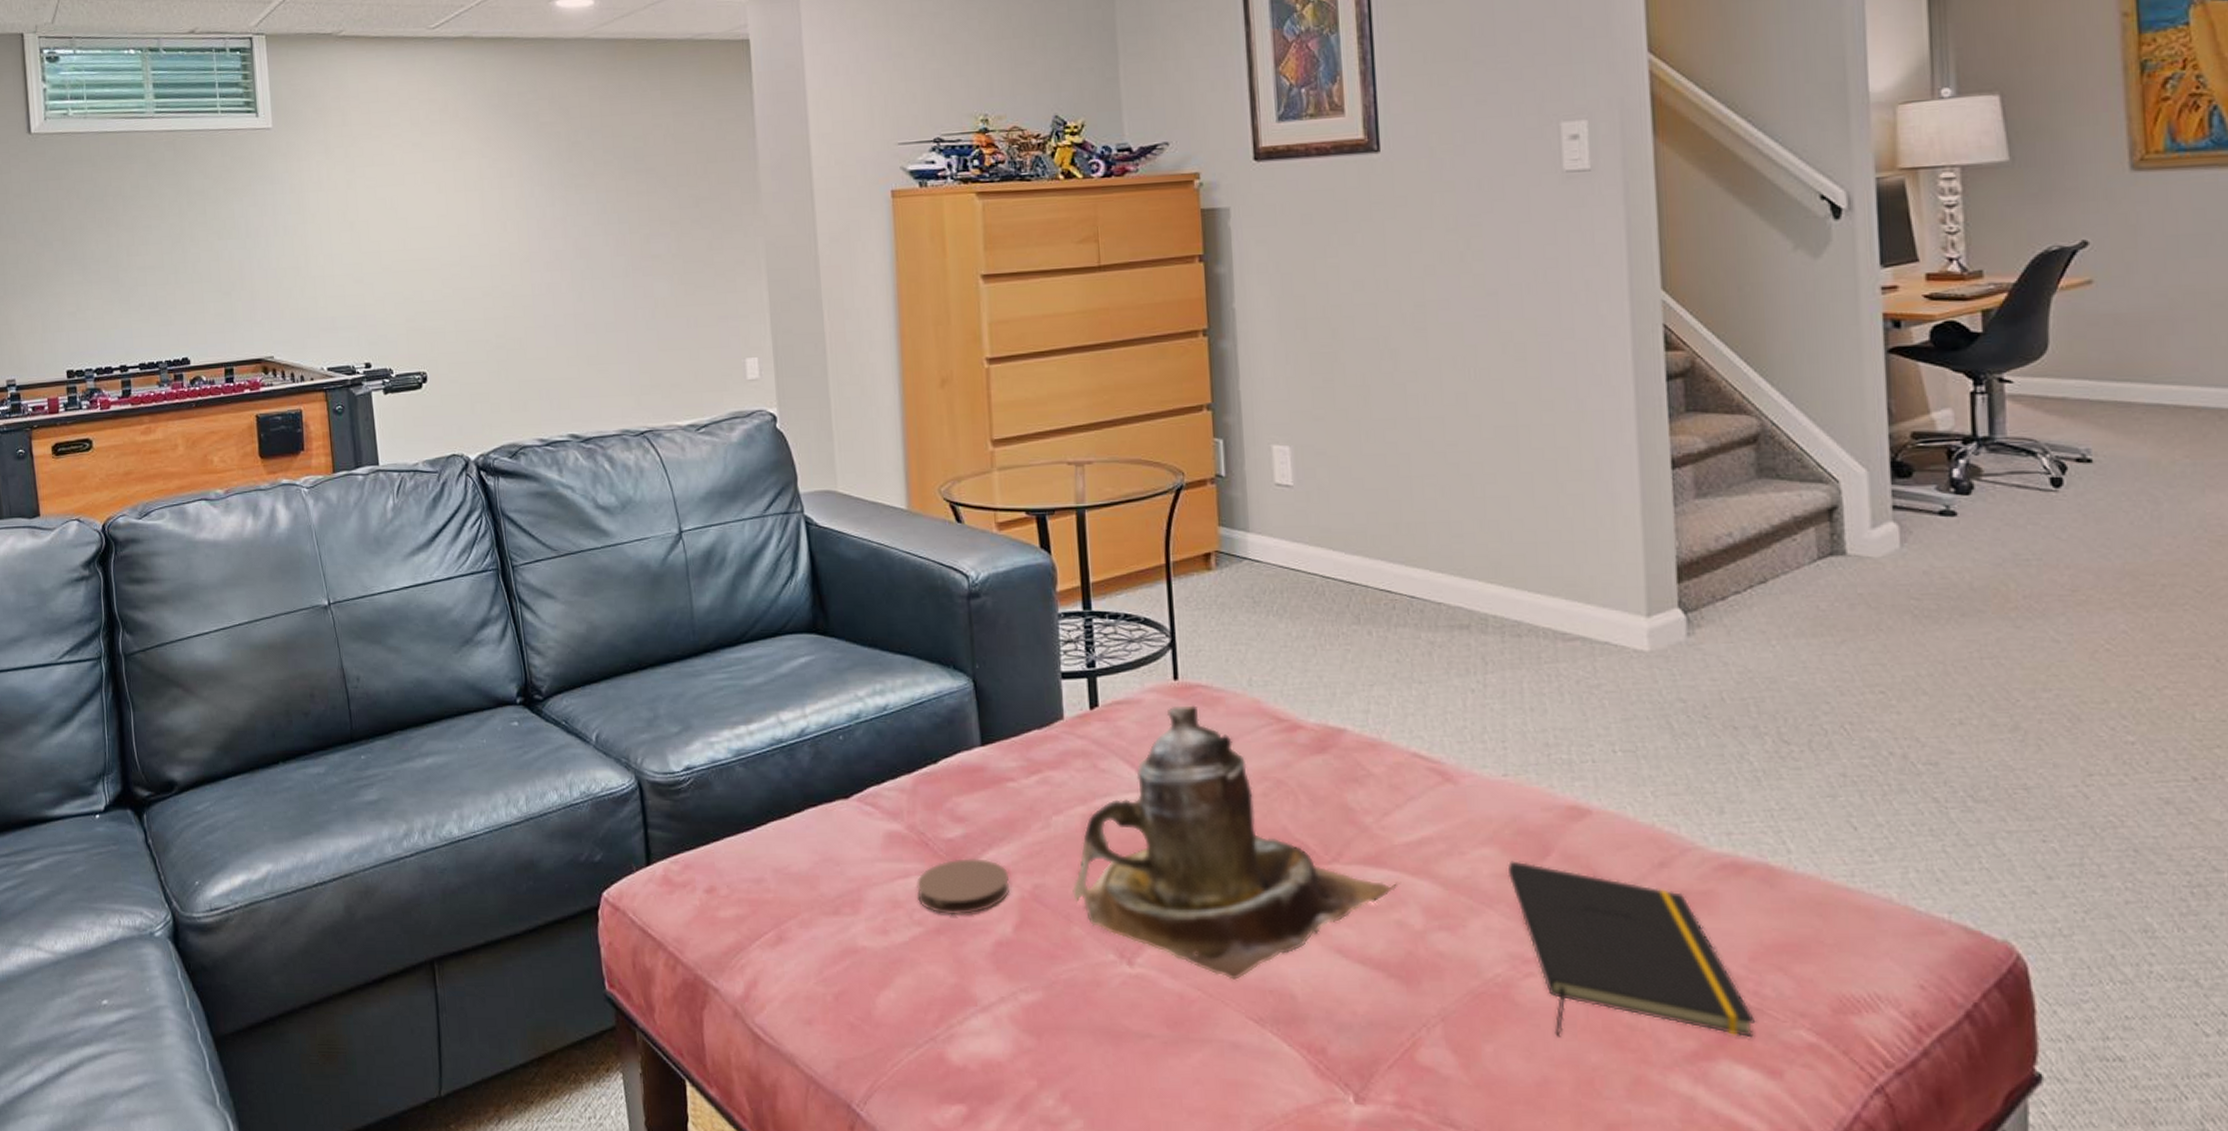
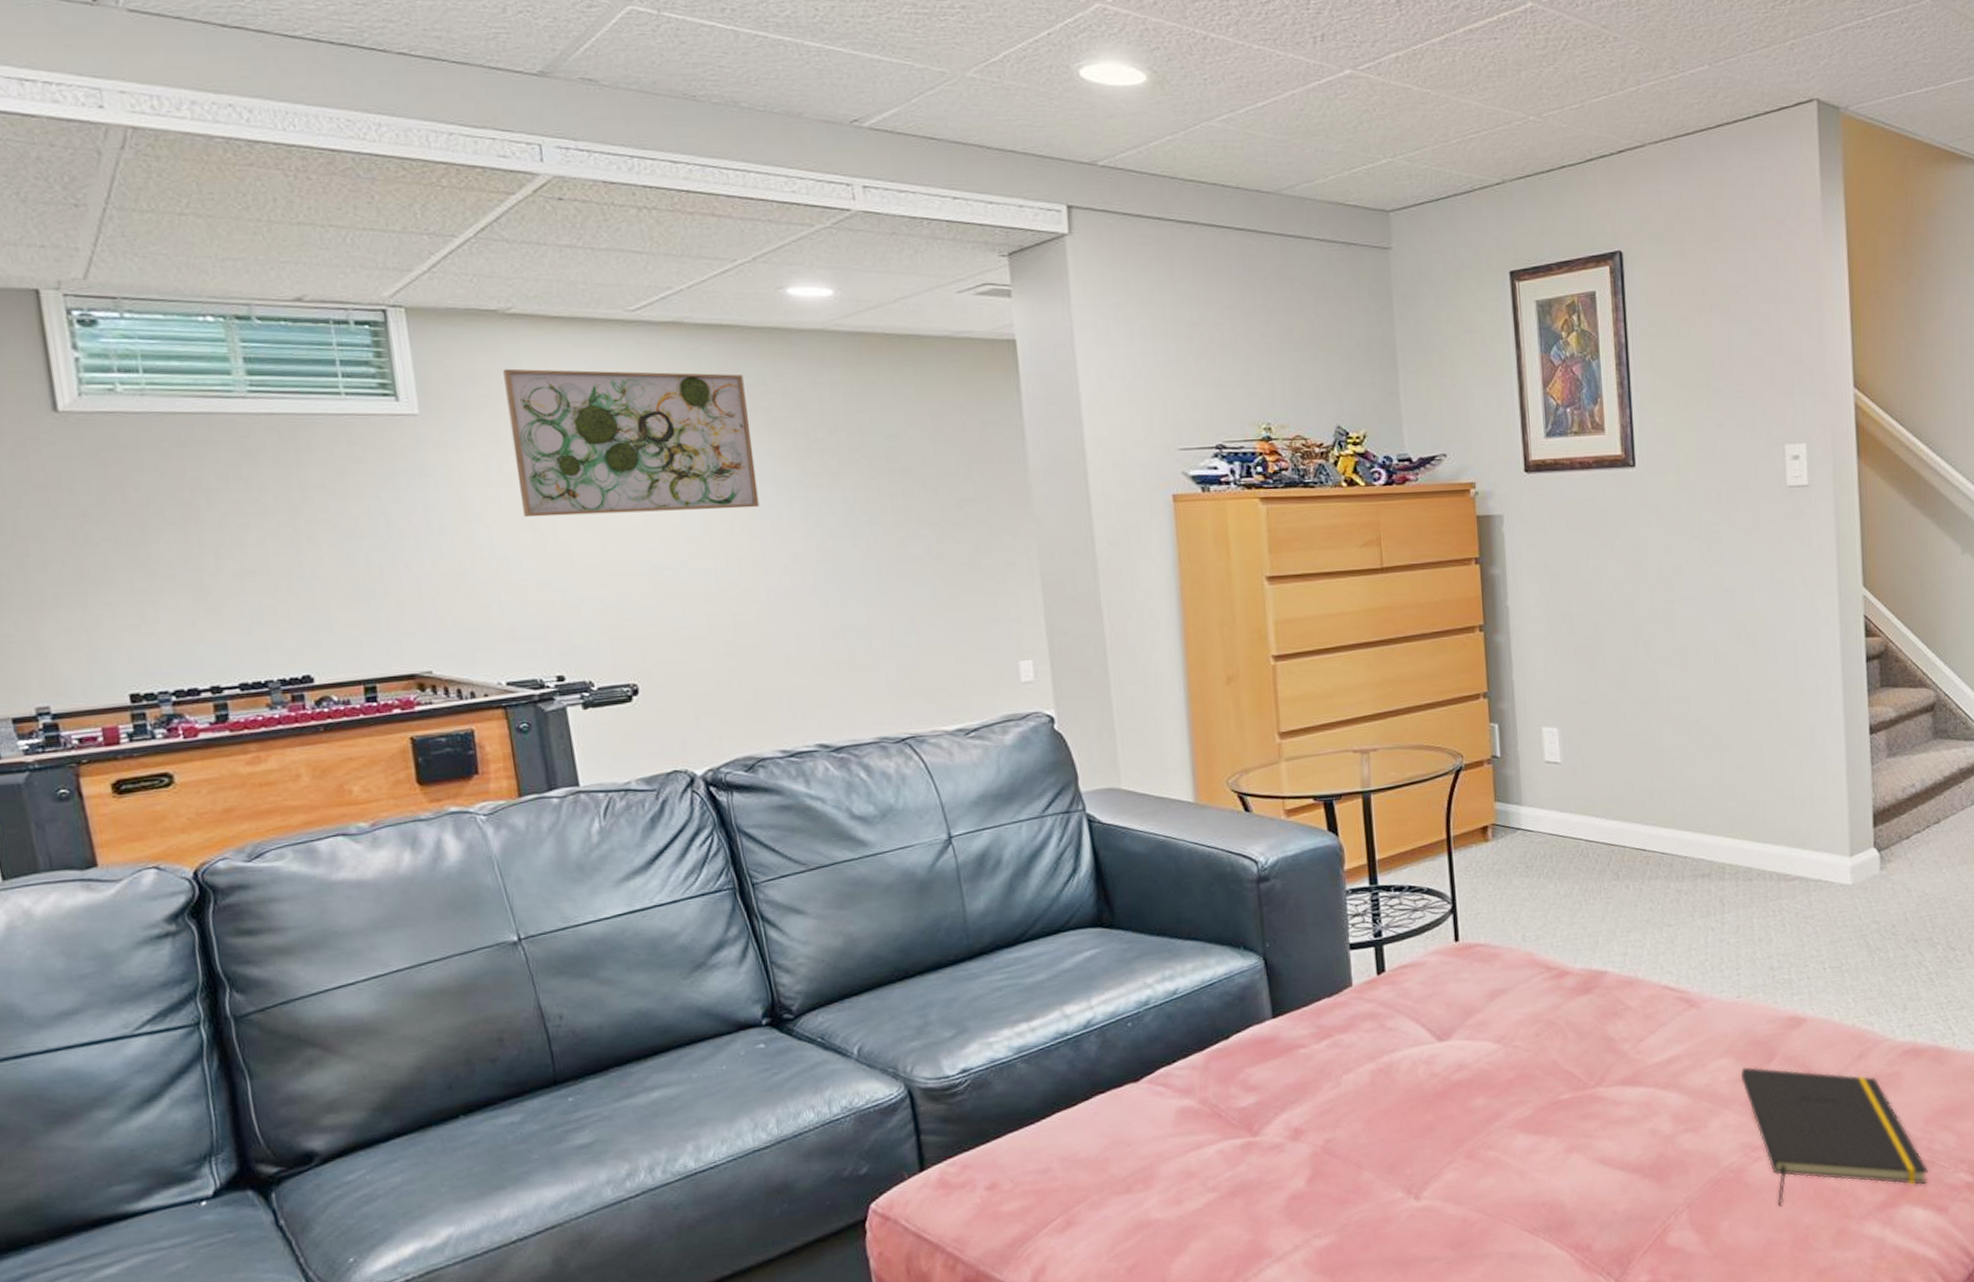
wall art: none [334,82,528,219] -> present [503,368,760,518]
coaster: present [916,858,1010,916] -> none [1210,1122,1303,1178]
teapot: present [1072,705,1401,981] -> none [1362,962,1654,1200]

